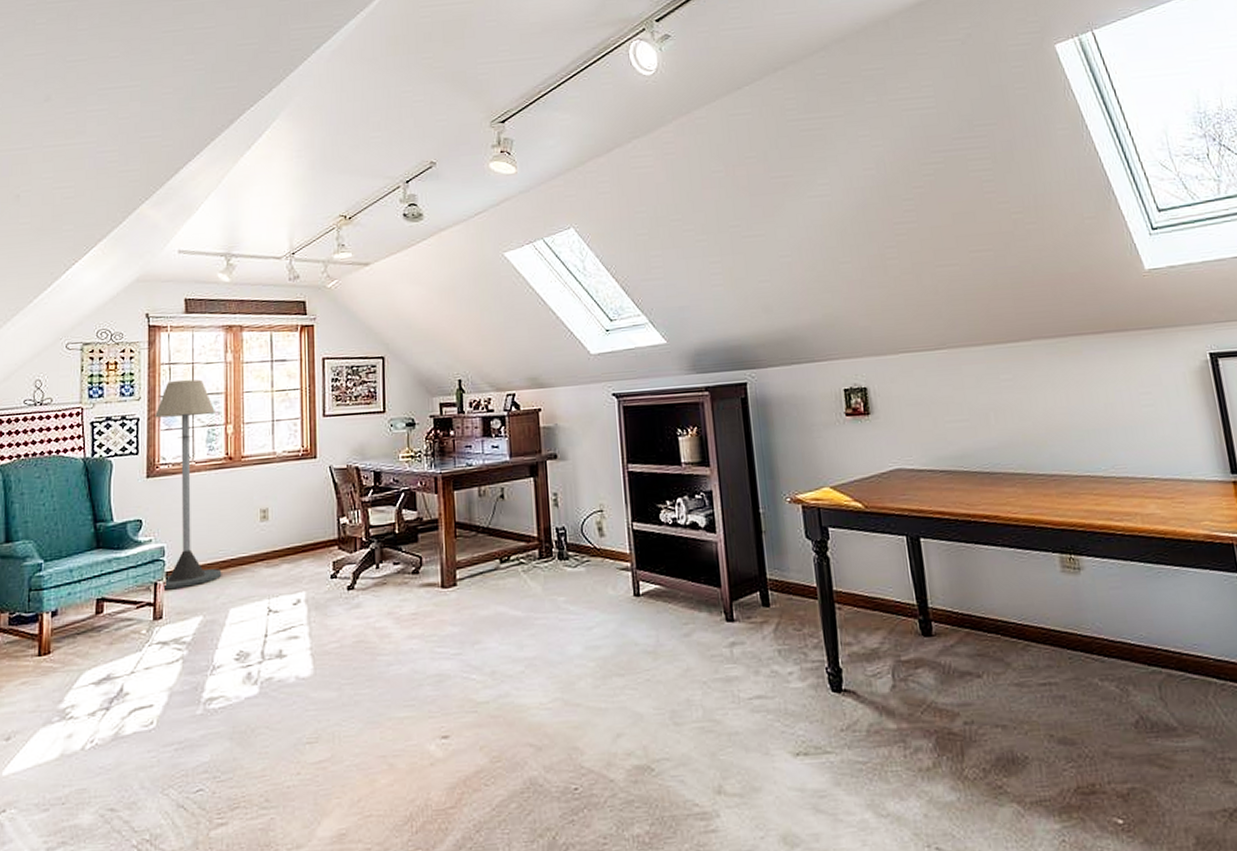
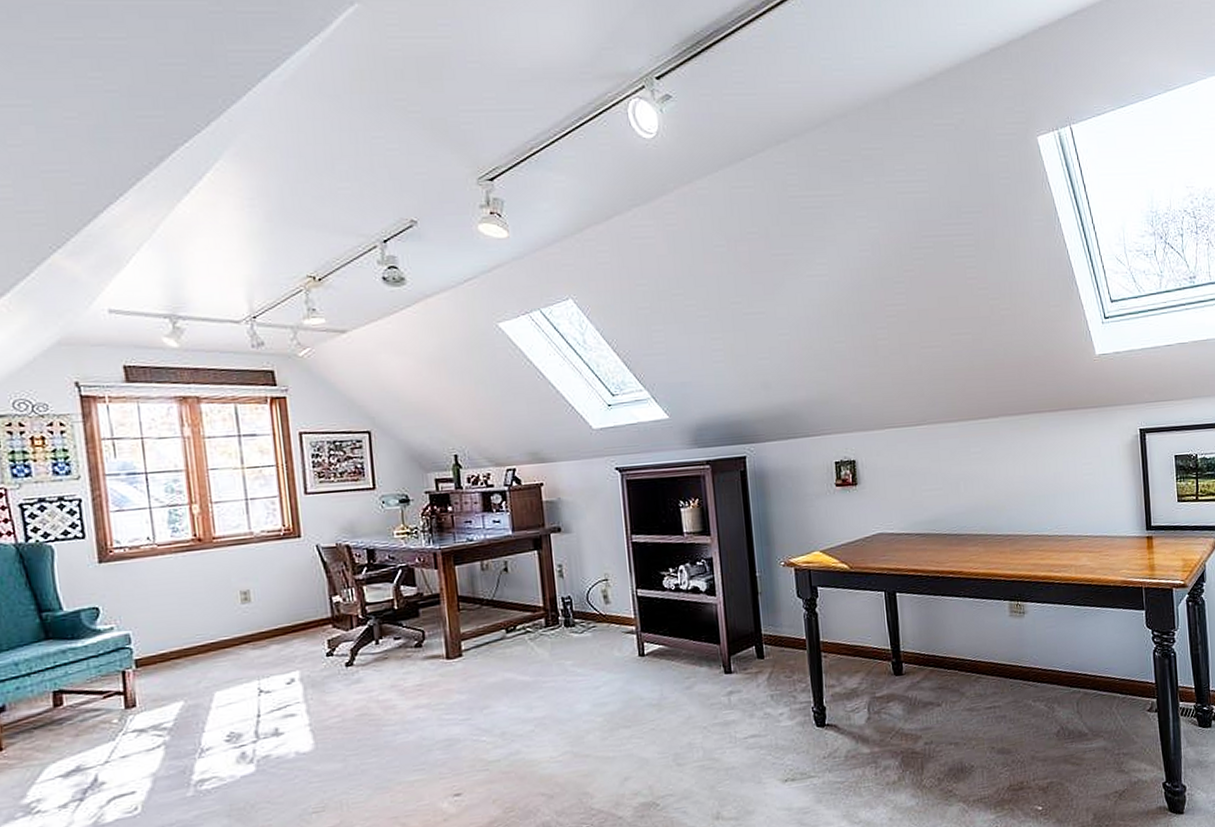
floor lamp: present [155,379,222,590] -> none [101,456,202,678]

